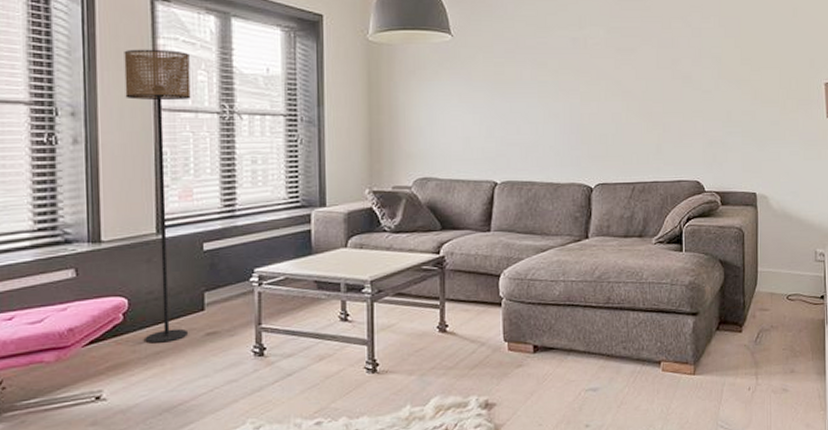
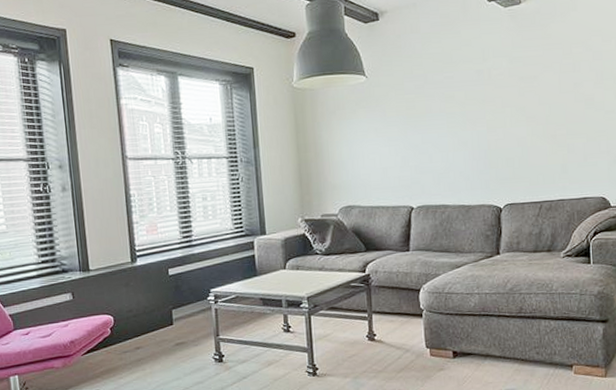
floor lamp: present [124,49,191,343] -> none [95,108,162,352]

